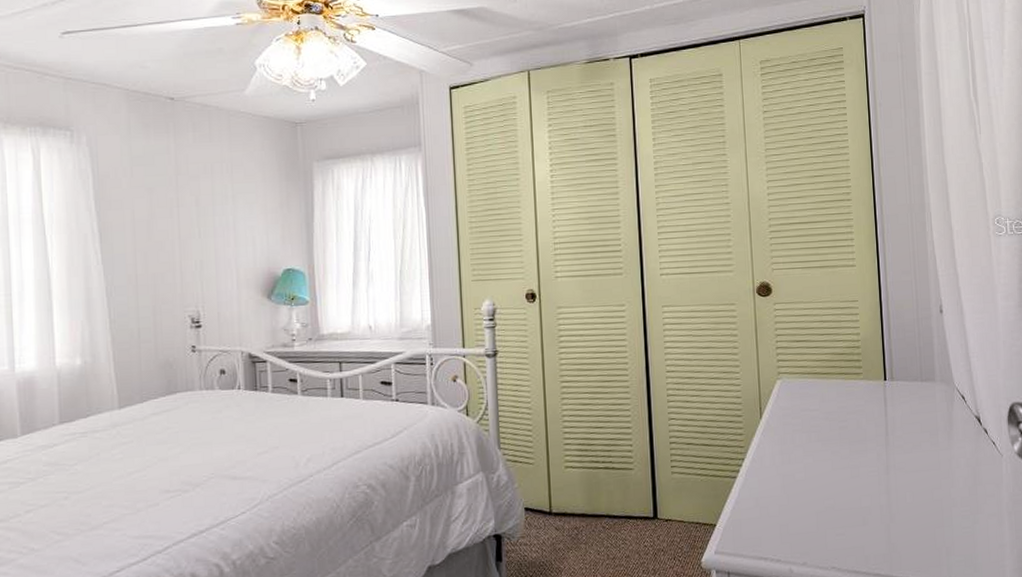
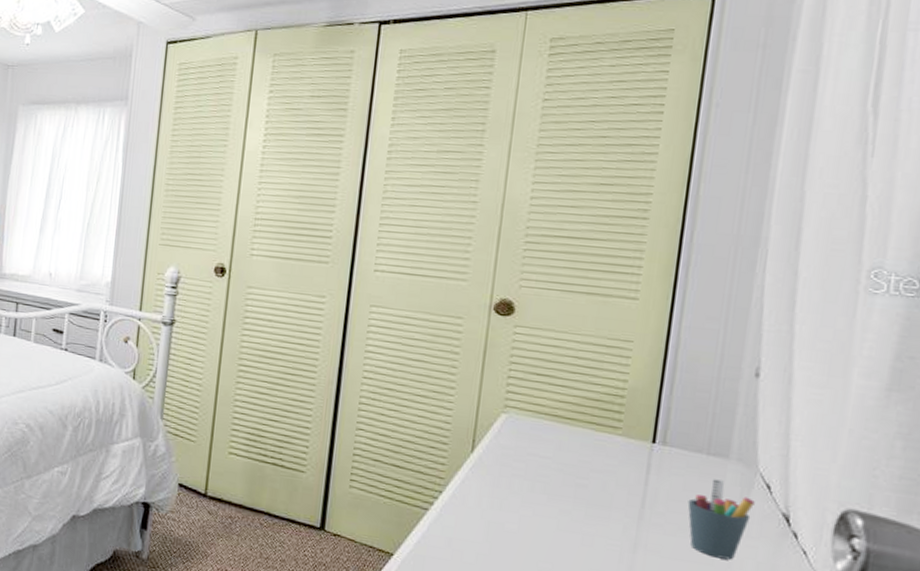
pen holder: none [915,399,957,463] -> present [687,479,755,560]

